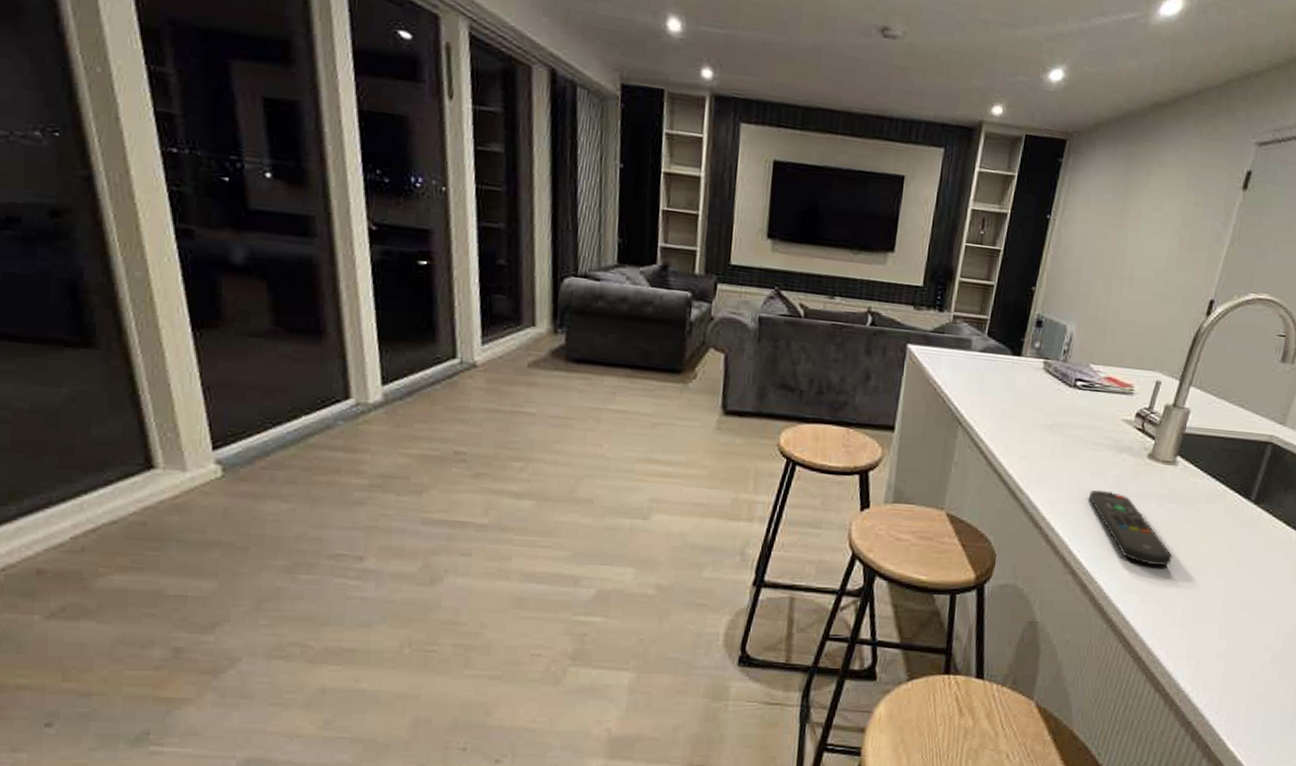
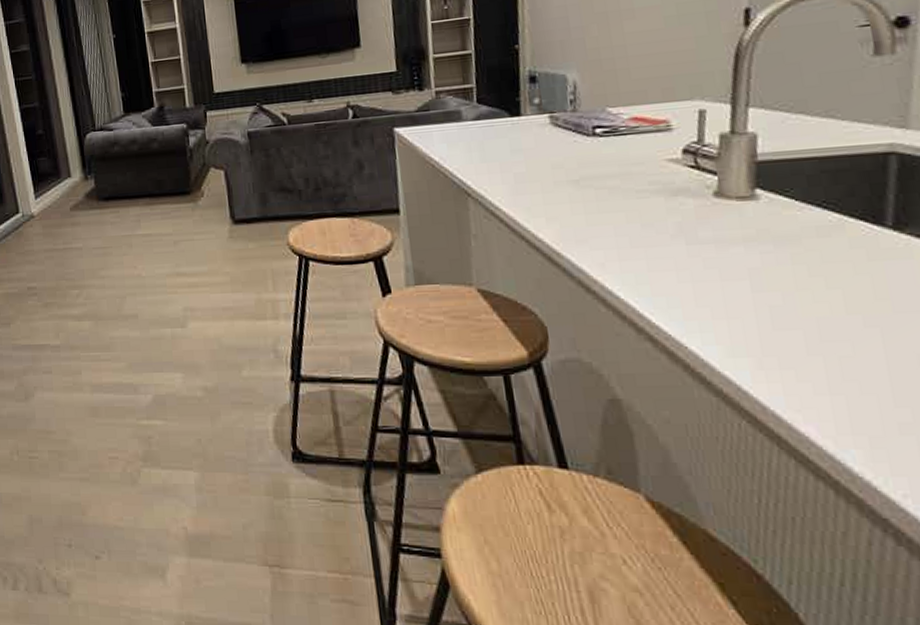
remote control: present [1089,489,1173,566] -> none [647,241,788,321]

